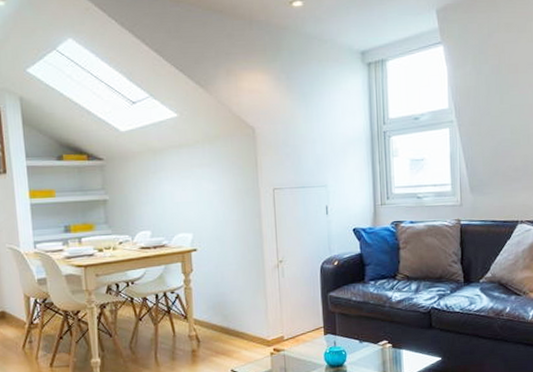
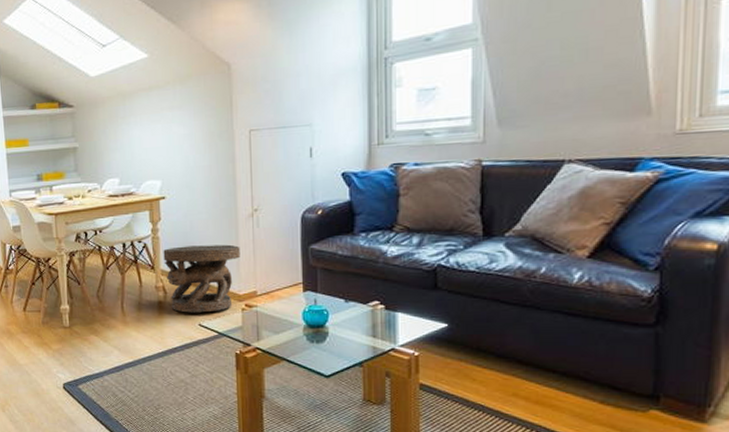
carved stool: none [196,293,268,360] -> present [163,244,241,313]

